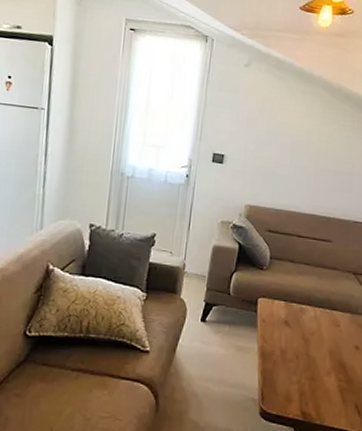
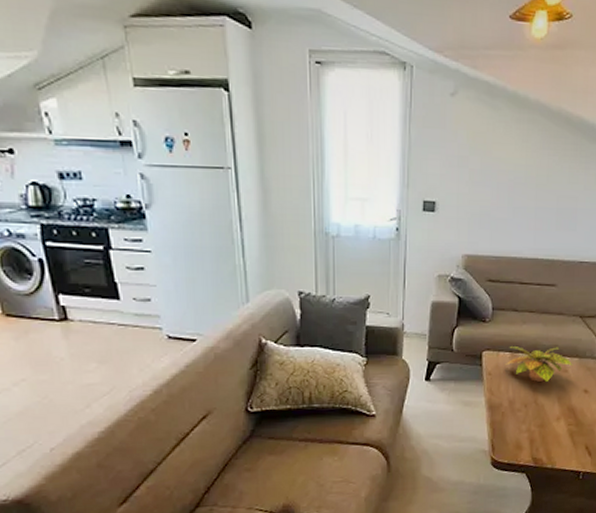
plant: none [280,296,345,335] -> present [506,346,573,383]

